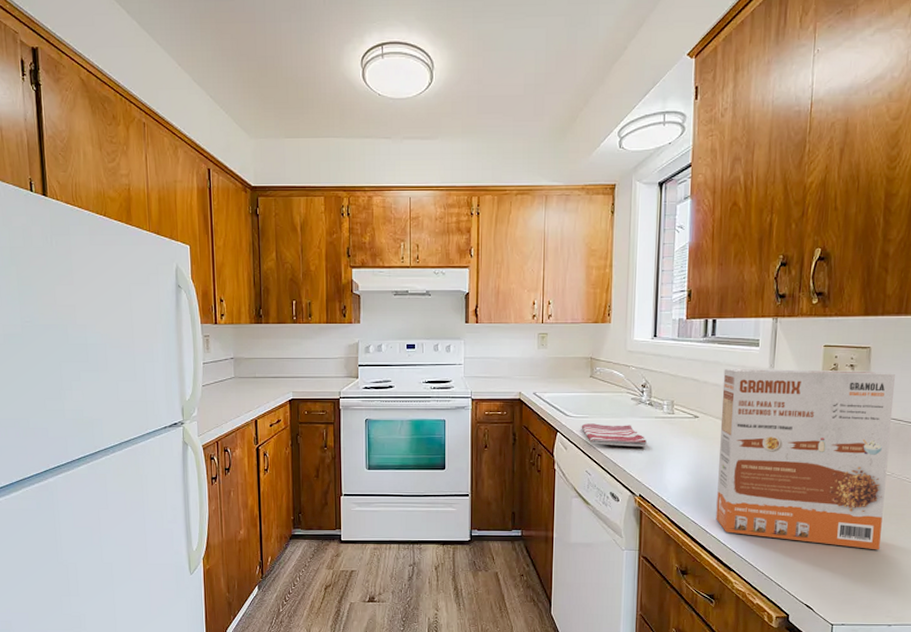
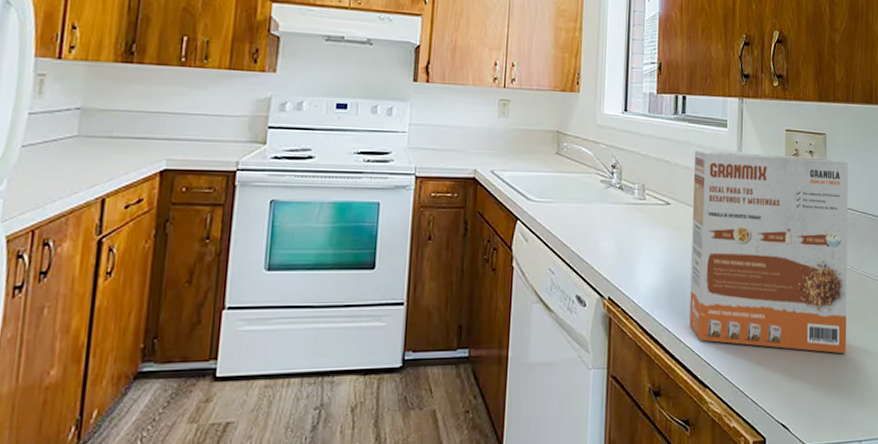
dish towel: present [581,423,647,447] -> none [544,209,617,239]

